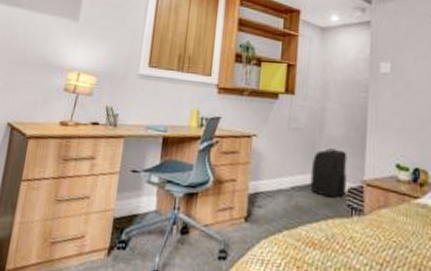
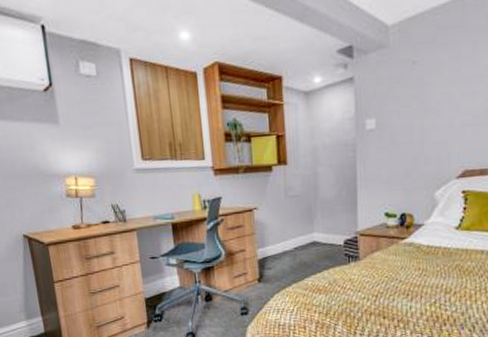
backpack: present [310,148,347,198] -> none [310,208,344,251]

